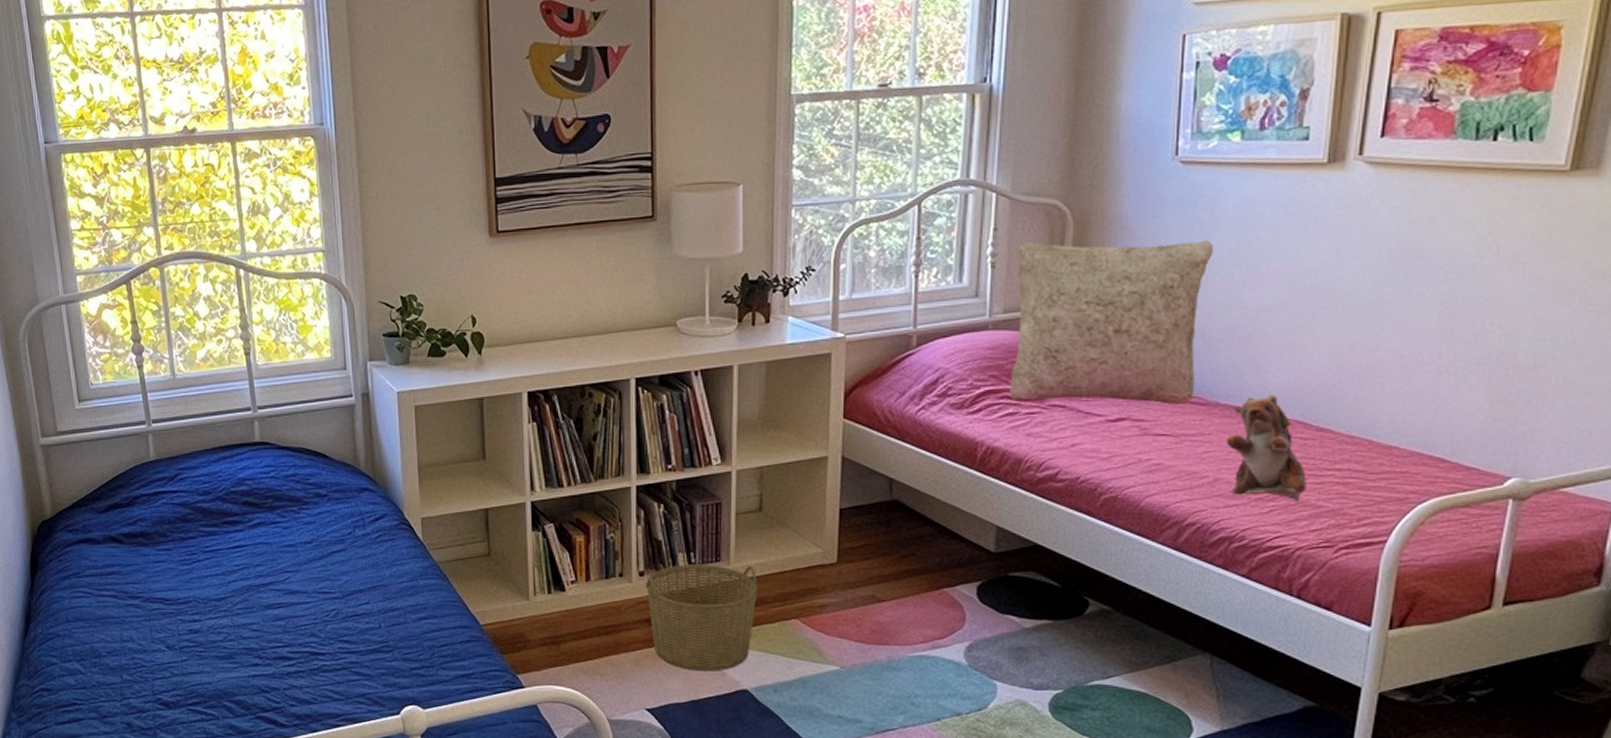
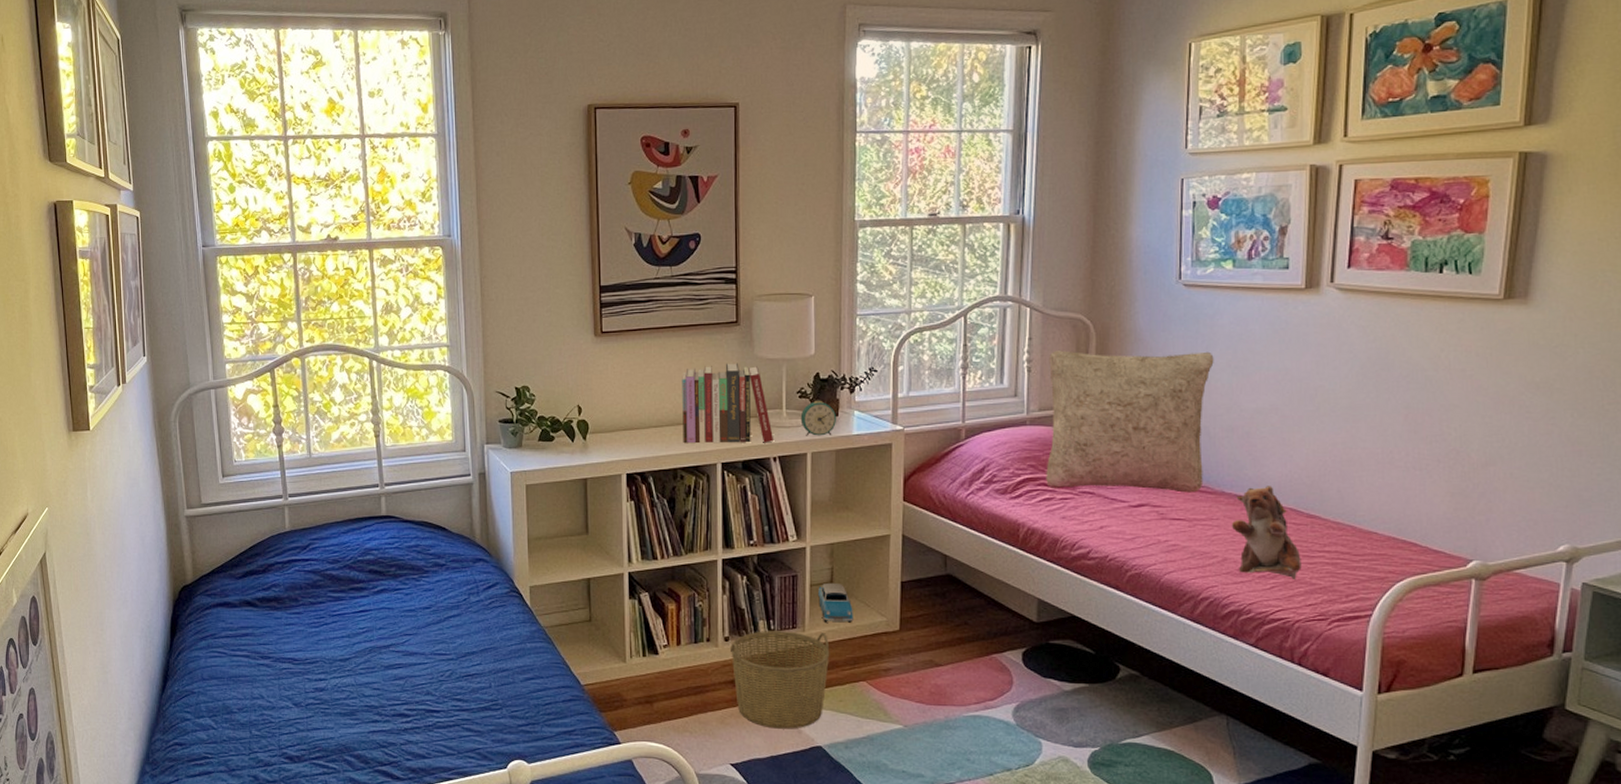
books: none [589,264,695,357] -> present [682,363,773,444]
alarm clock: none [726,304,767,346] -> present [800,400,836,436]
toy car: none [744,510,785,555] -> present [817,582,853,623]

